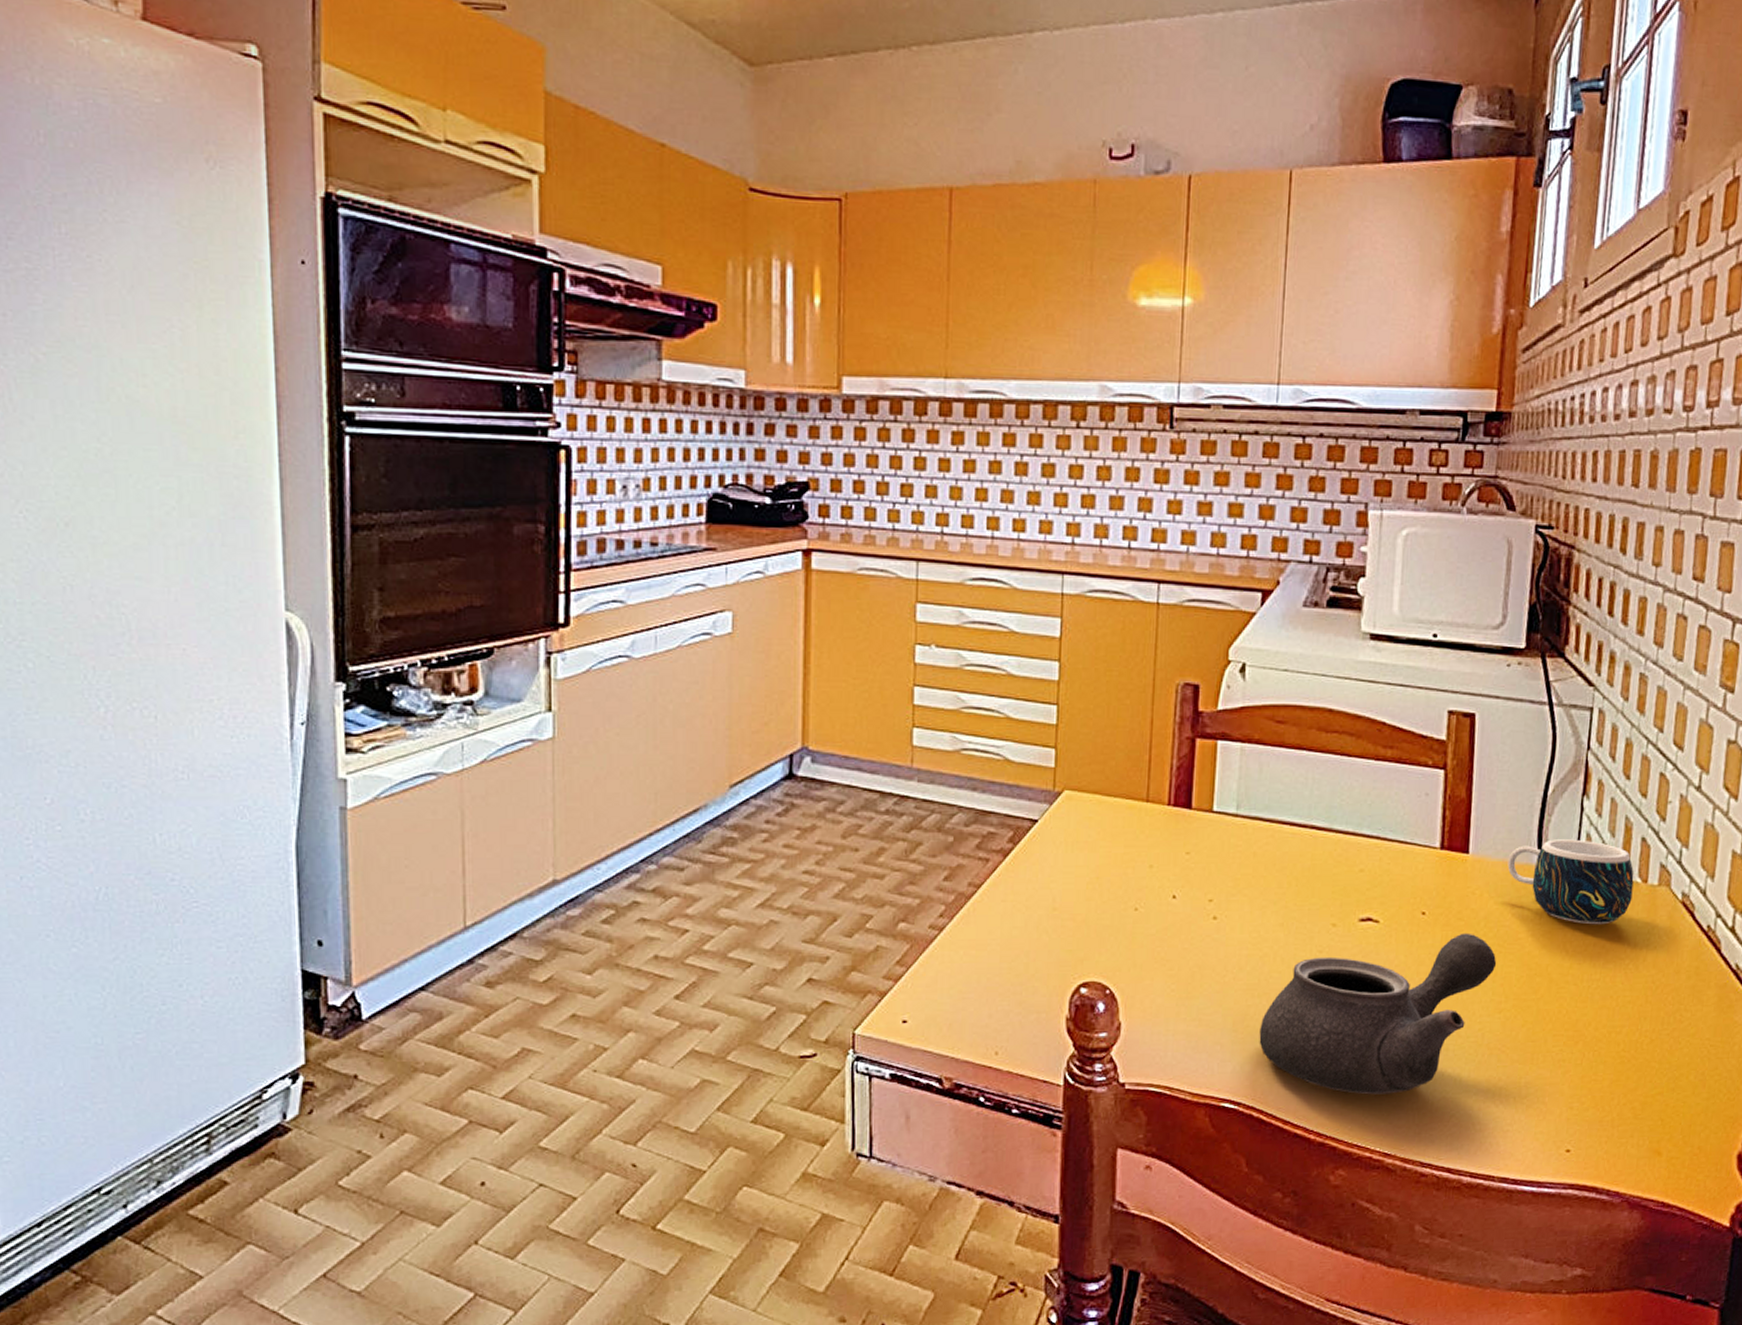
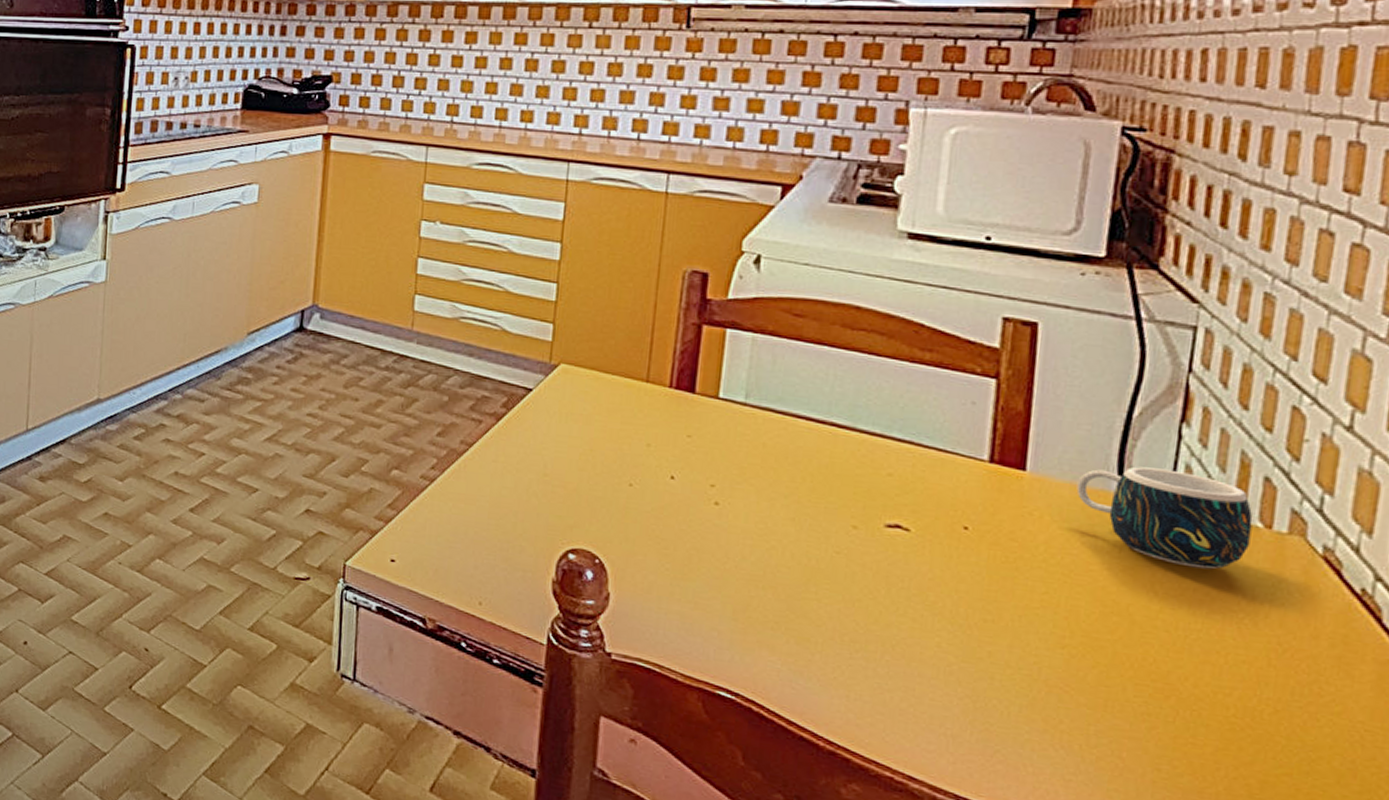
teapot: present [1259,933,1497,1095] -> none [762,555,1060,715]

